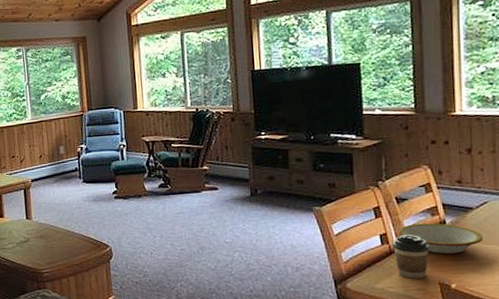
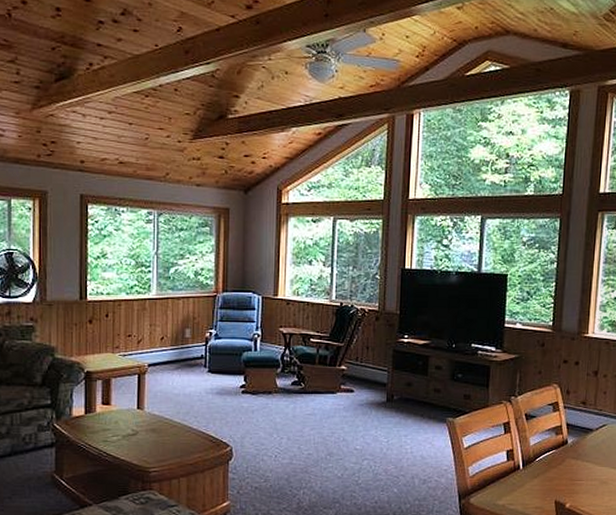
coffee cup: present [392,235,430,279] -> none [517,452,551,497]
bowl: present [398,223,484,255] -> none [524,442,599,474]

